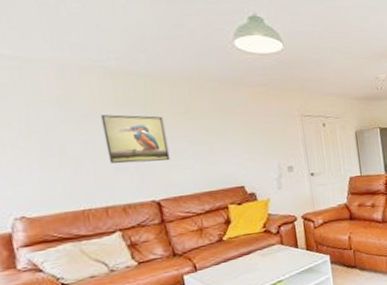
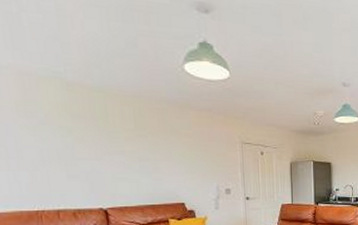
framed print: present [100,114,171,164] -> none [55,124,119,173]

